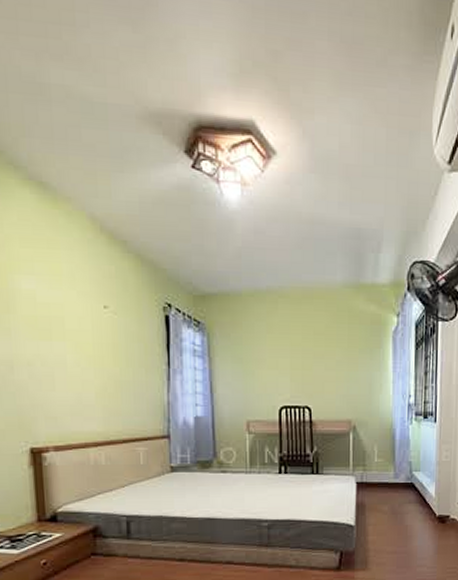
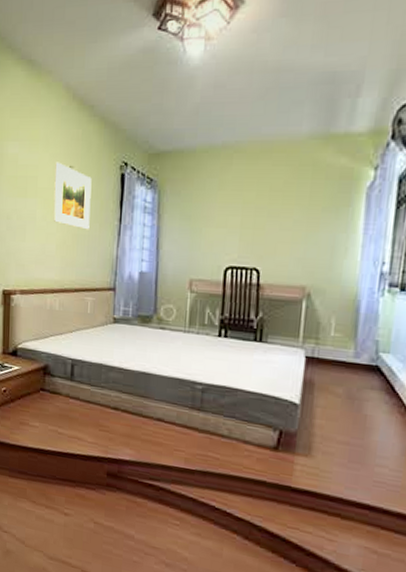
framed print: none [85,300,134,376] -> present [53,162,92,230]

